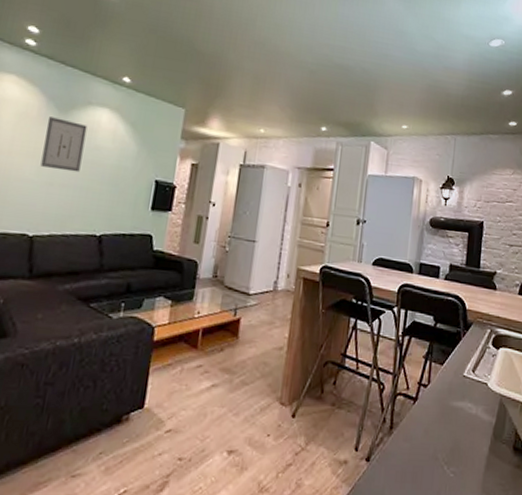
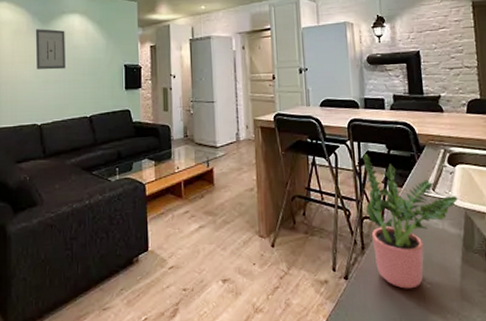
potted plant: none [400,323,496,477] -> present [362,153,458,289]

